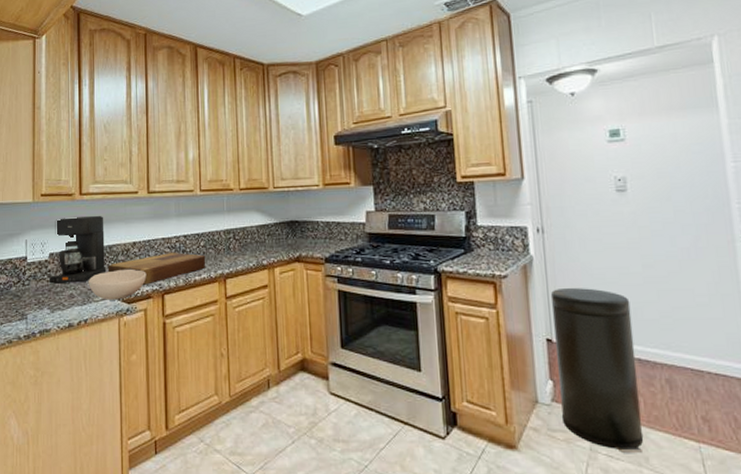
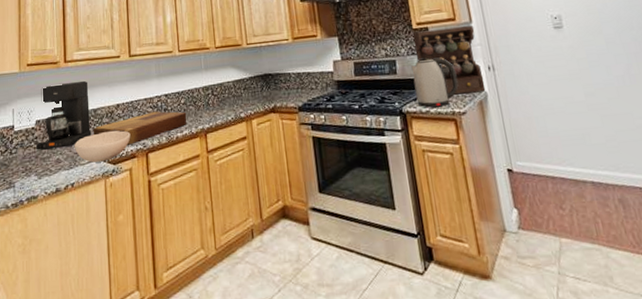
kettle: none [451,214,502,269] -> present [411,57,458,108]
spice rack: none [456,182,532,256] -> present [412,25,486,95]
pedal bin: present [550,288,644,453] -> none [506,118,606,274]

